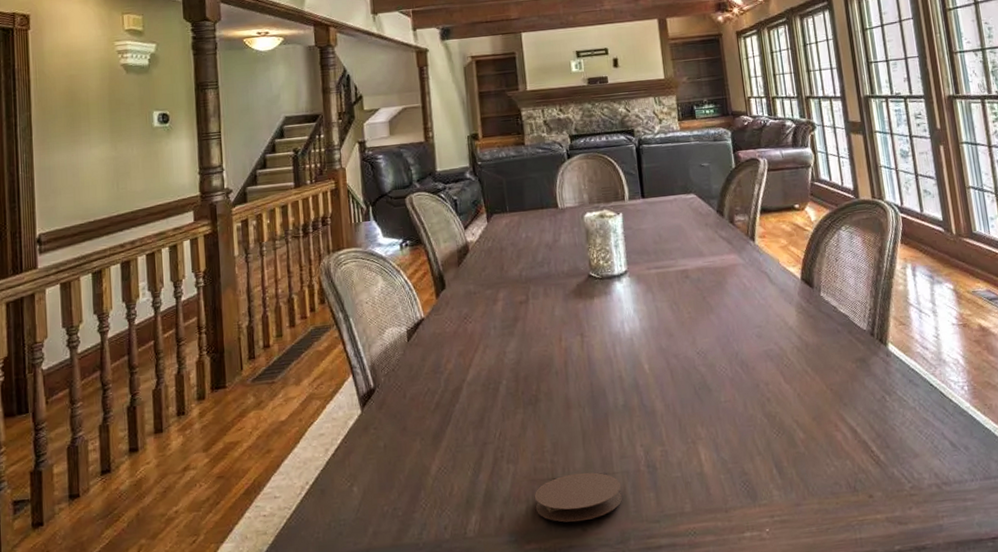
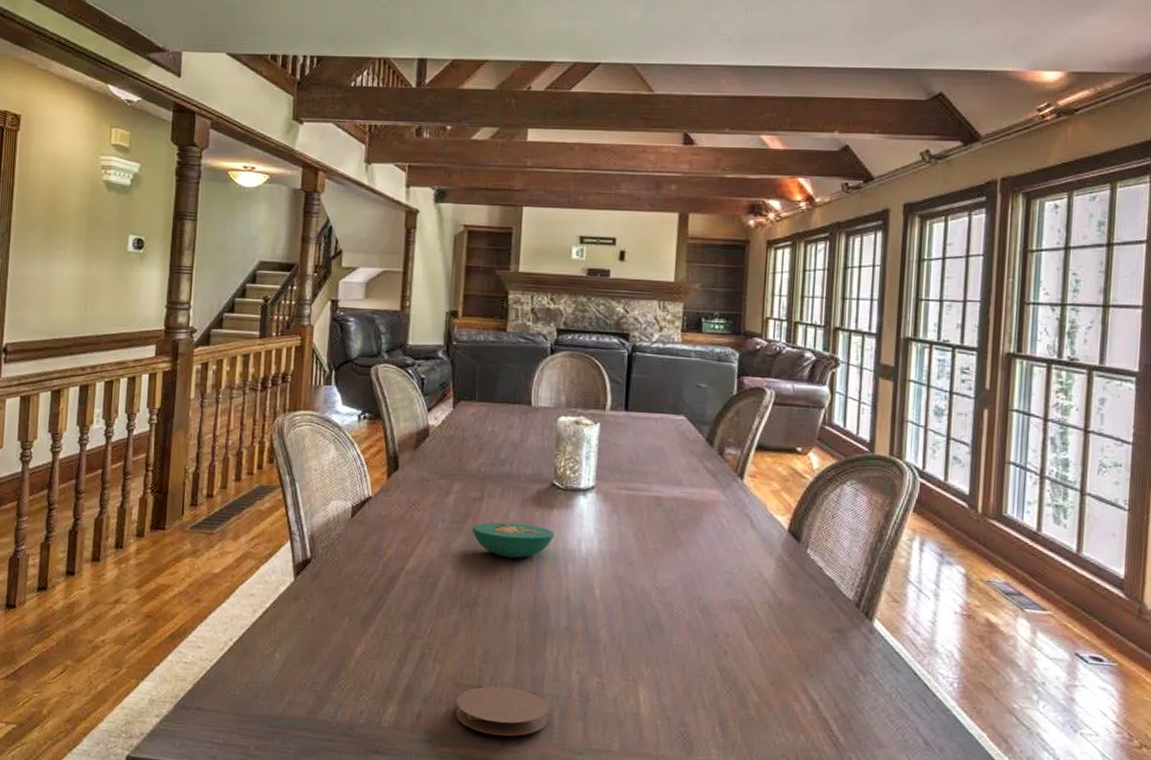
bowl: none [522,316,599,352] -> present [472,522,555,559]

